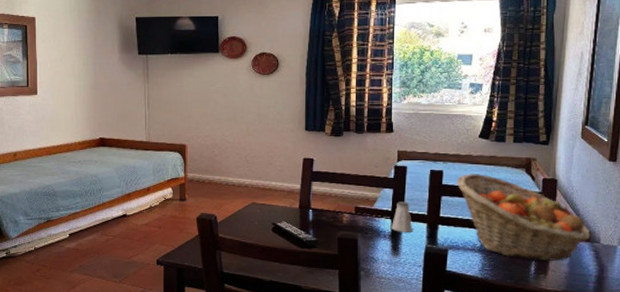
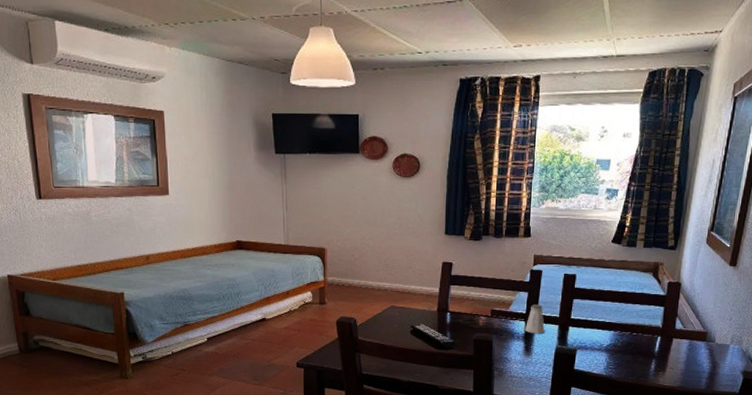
fruit basket: present [456,174,591,262] -> none [587,278,707,360]

